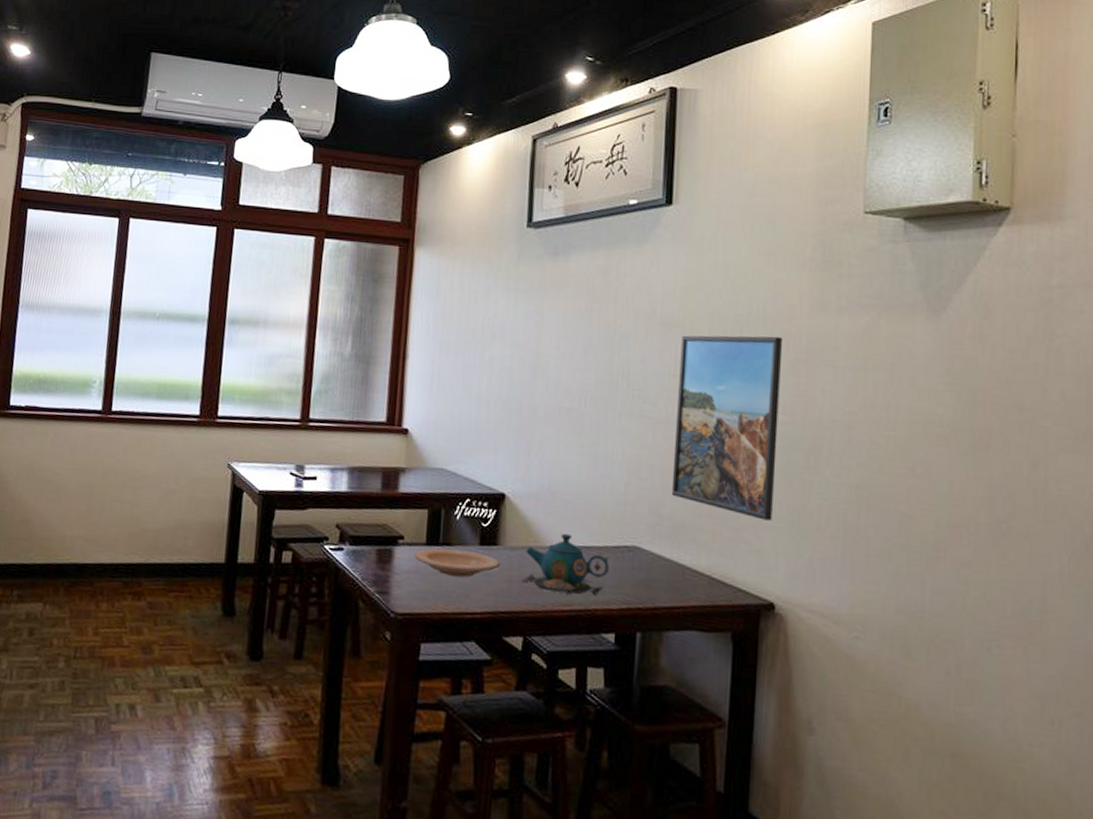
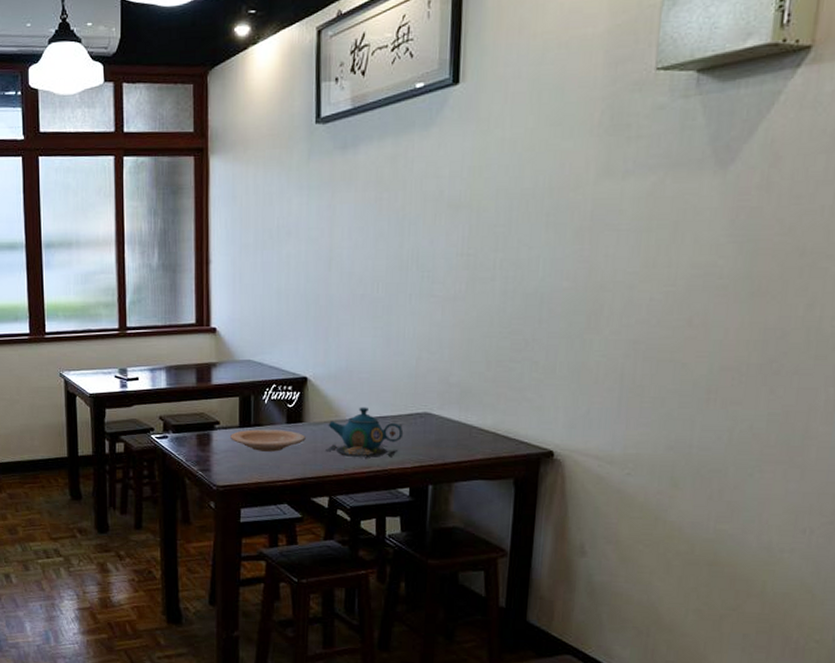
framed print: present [671,335,783,521] -> none [459,206,569,380]

